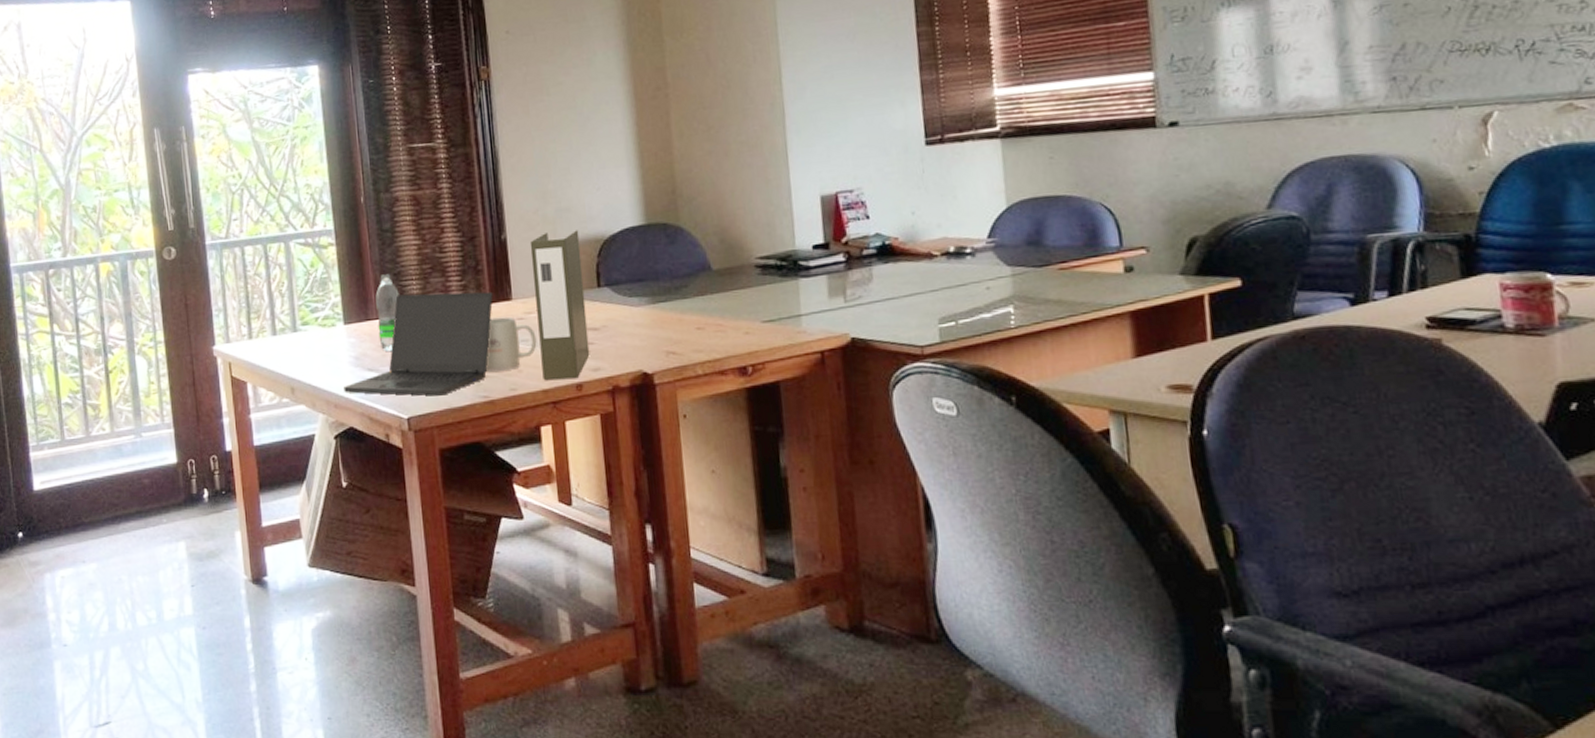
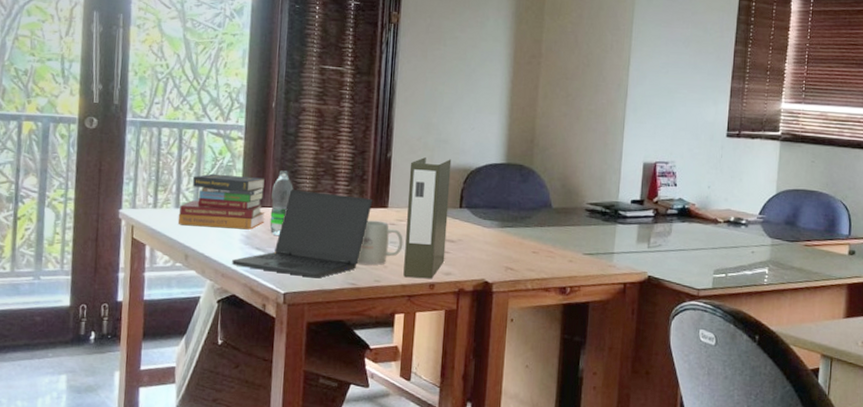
books: none [276,286,373,355] -> present [177,173,265,230]

